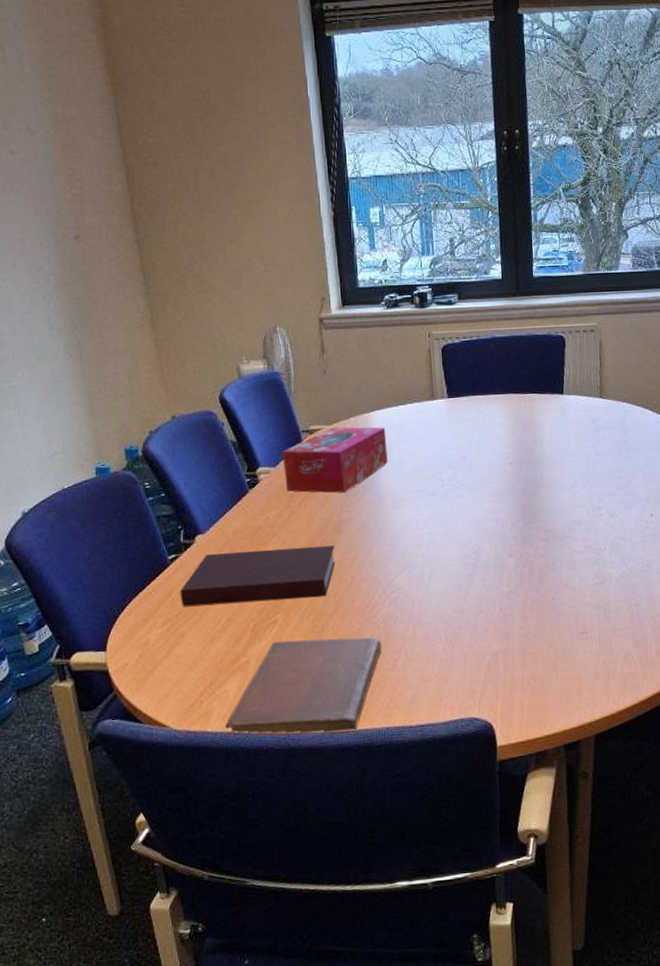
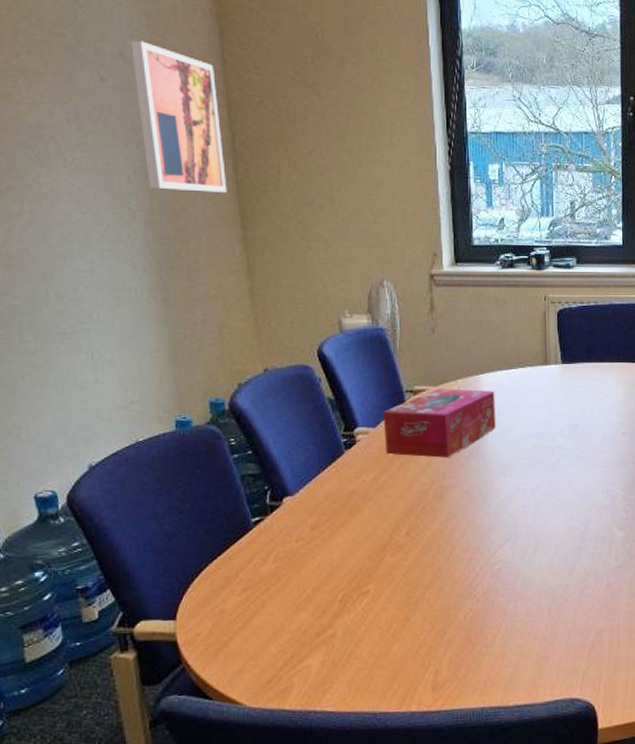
wall art: none [36,113,130,253] -> present [131,40,227,193]
notebook: present [180,545,336,607] -> none [263,512,435,574]
notebook: present [225,637,382,734] -> none [305,611,481,714]

